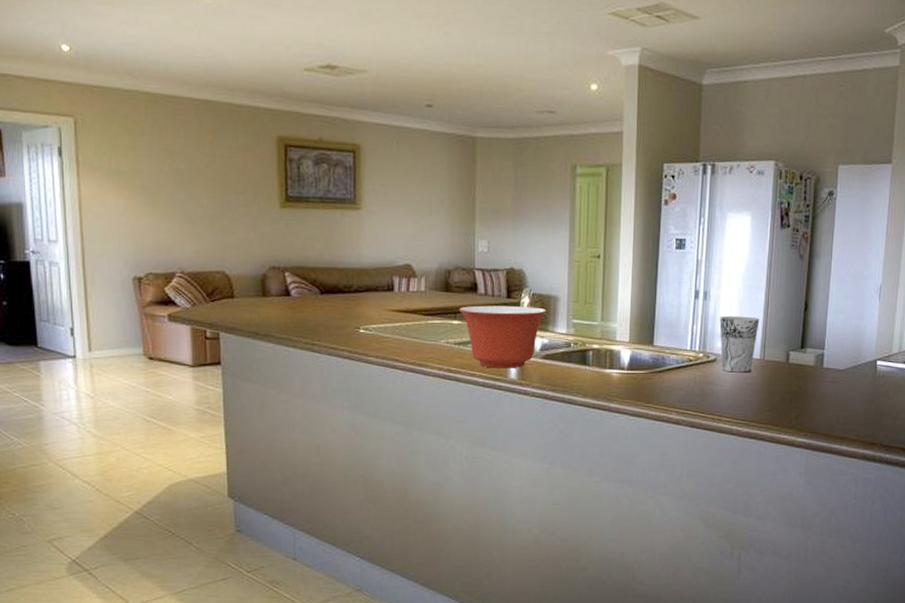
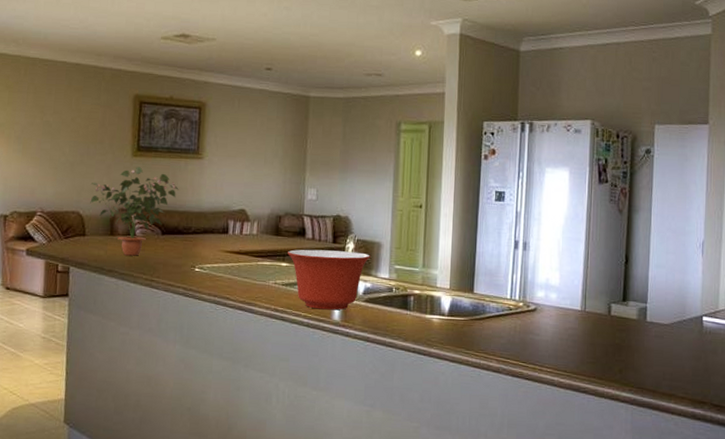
potted plant: none [236,219,336,319] -> present [90,167,179,256]
cup: present [719,315,760,373] -> none [539,266,580,324]

